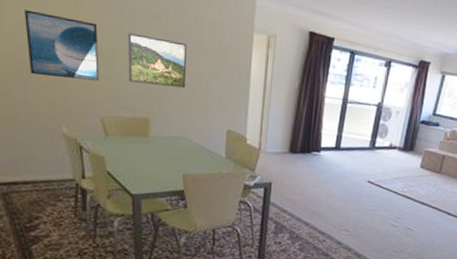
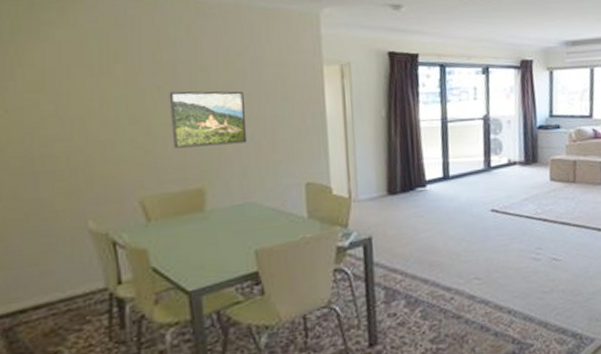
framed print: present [25,9,99,81] -> none [36,87,135,164]

